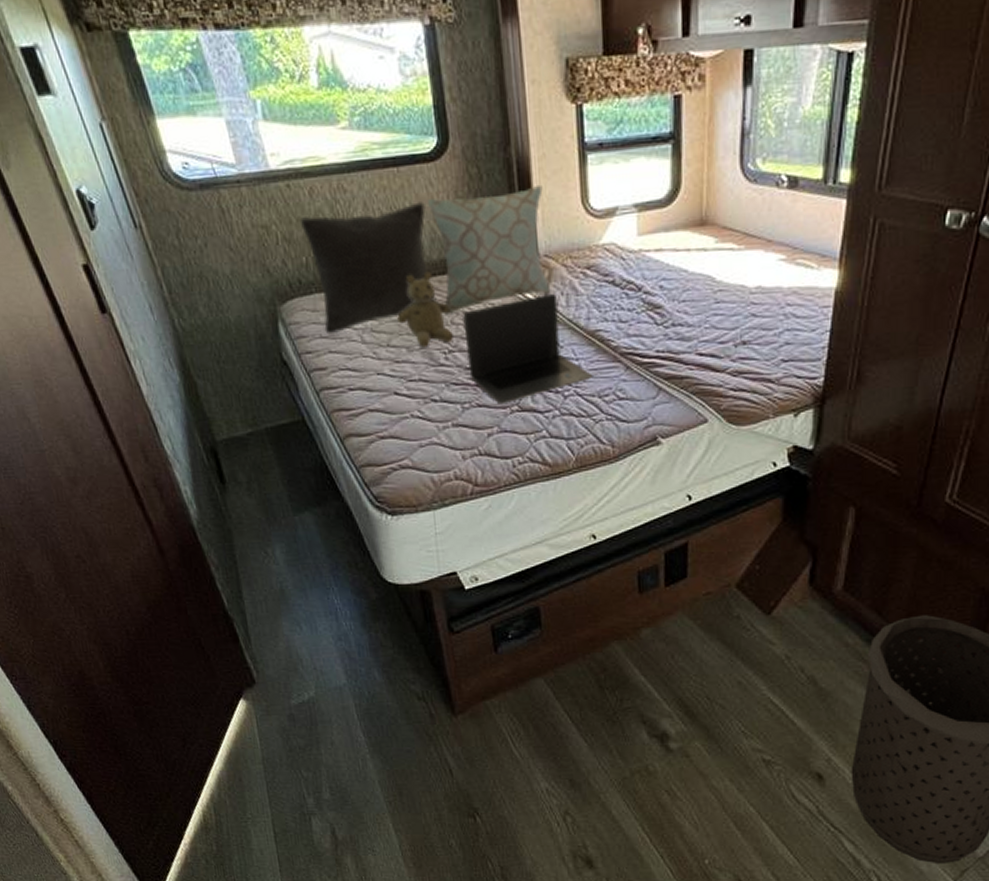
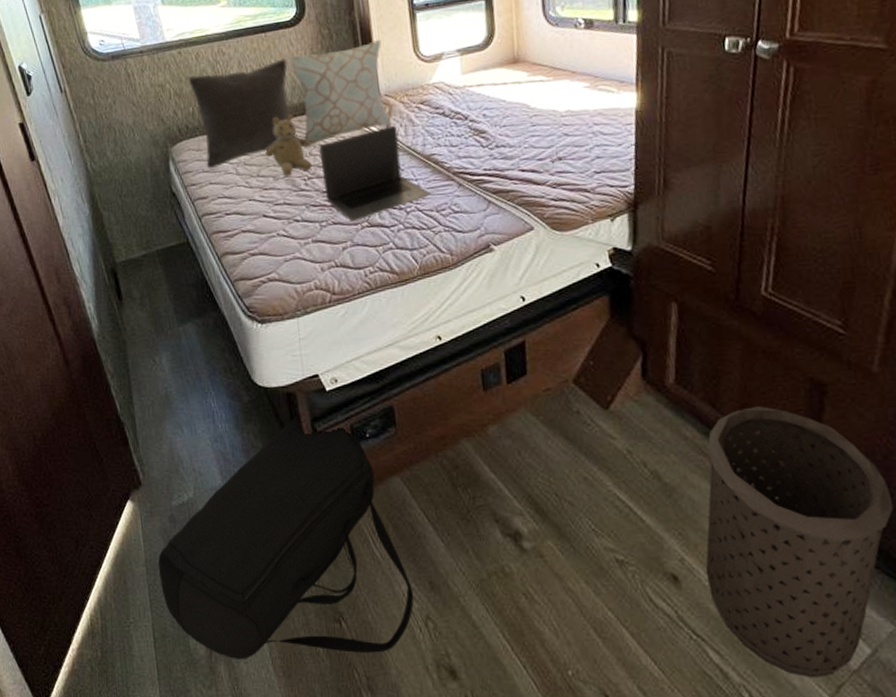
duffel bag: none [277,613,553,852] -> present [158,414,414,659]

